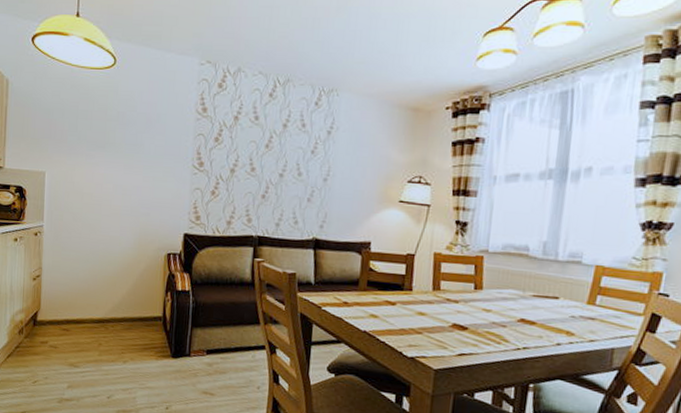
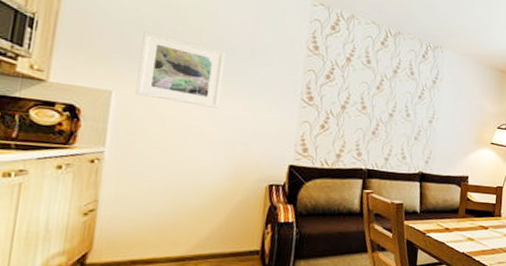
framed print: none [61,114,126,181] -> present [135,31,225,108]

